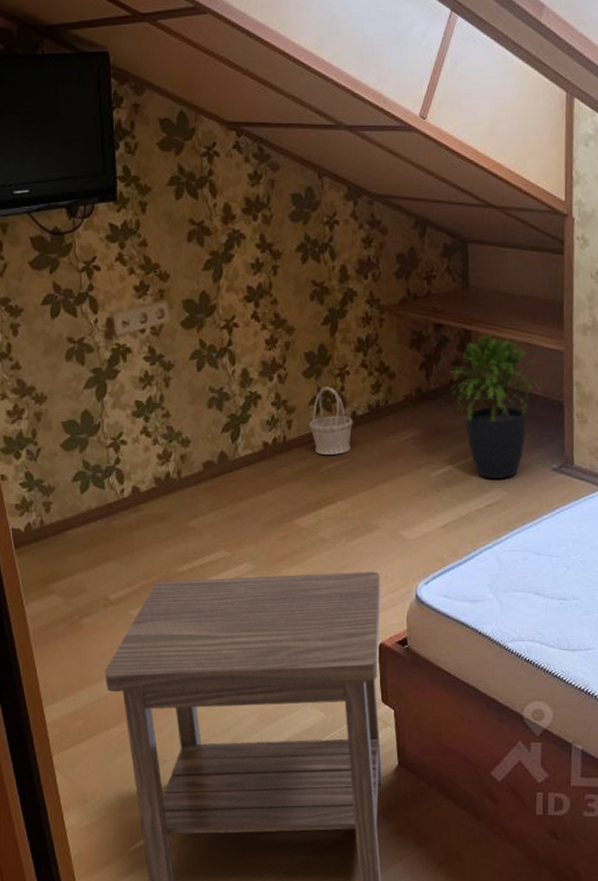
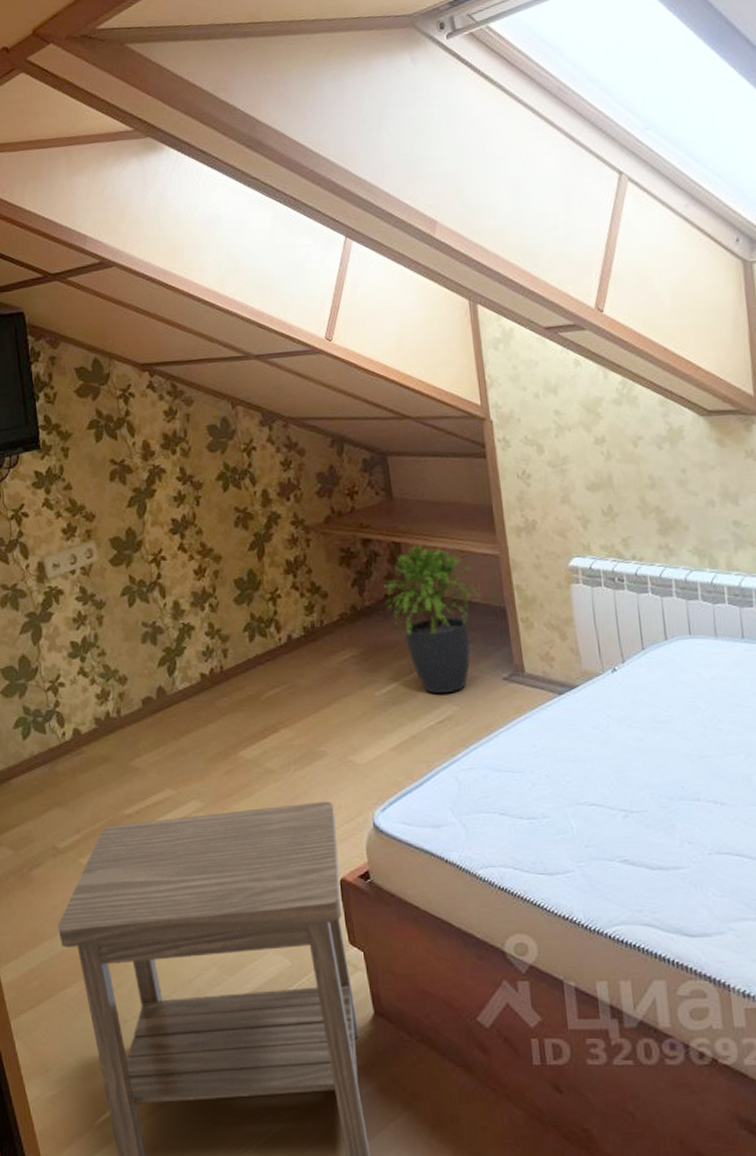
basket: present [309,387,353,455] -> none [244,612,290,682]

